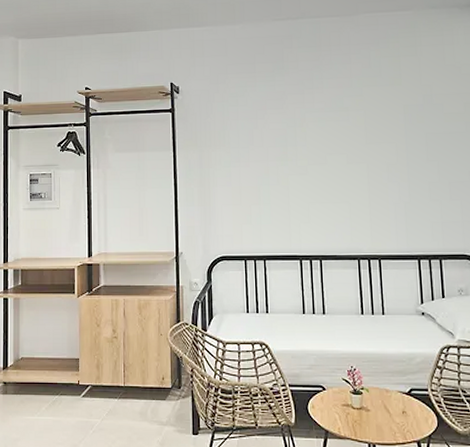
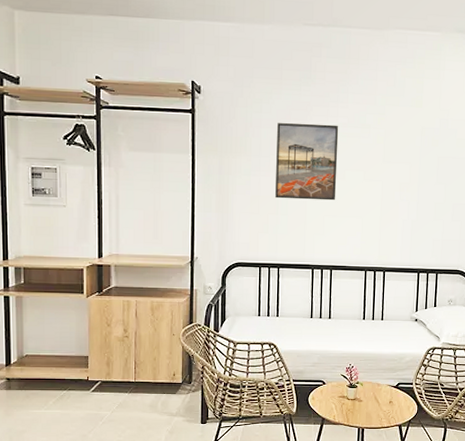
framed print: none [254,110,320,188] -> present [275,123,339,201]

